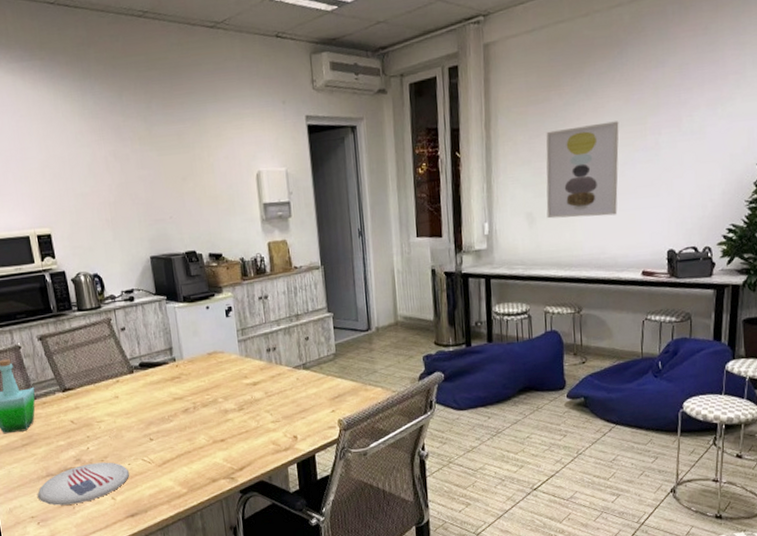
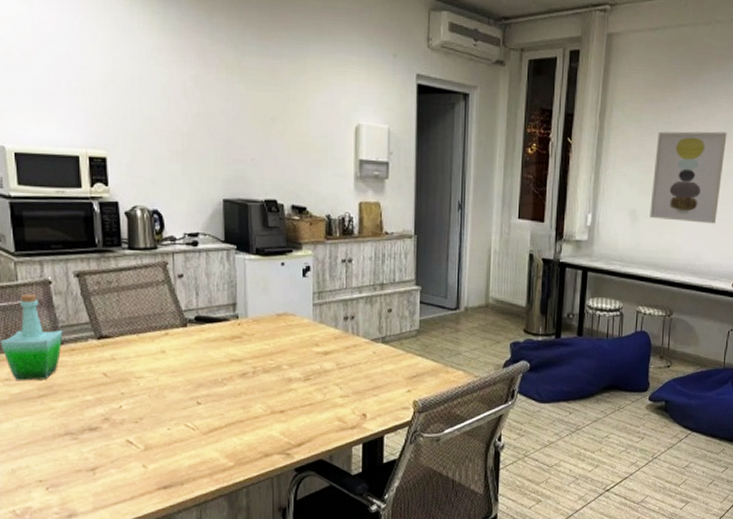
plate: present [37,462,129,505] -> none [49,424,167,469]

